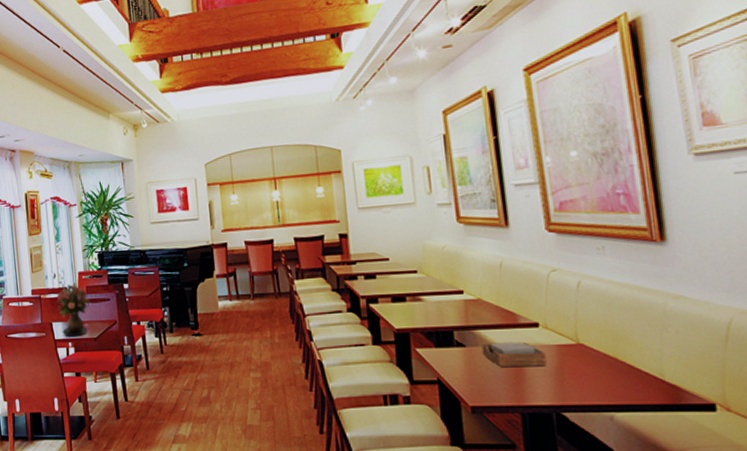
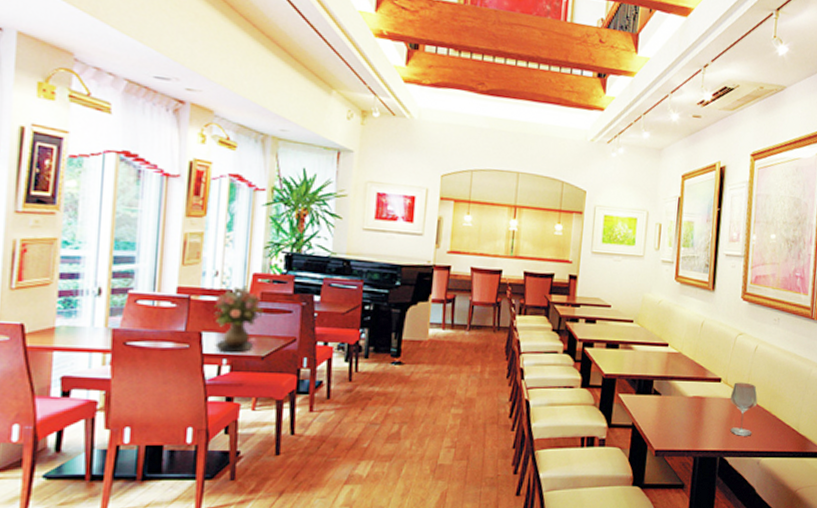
napkin holder: present [481,341,547,368] -> none [673,393,722,417]
wine glass: none [554,325,596,388] -> present [730,382,758,436]

